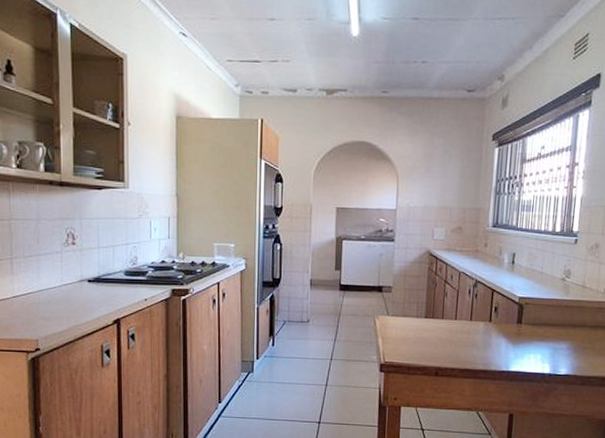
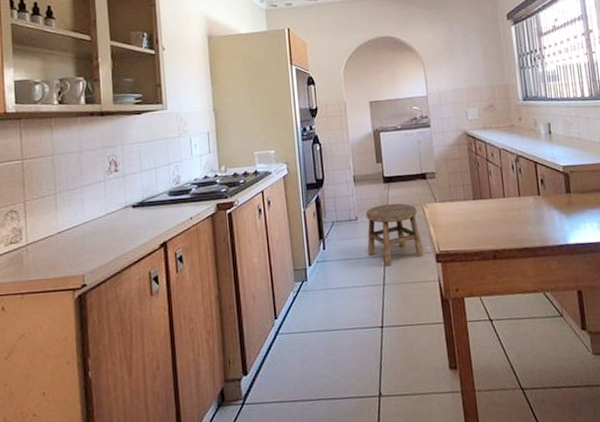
stool: none [315,310,369,369] -> present [366,203,424,267]

